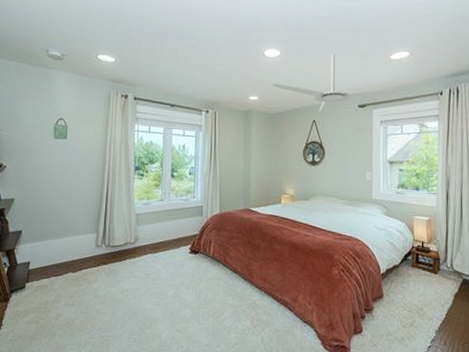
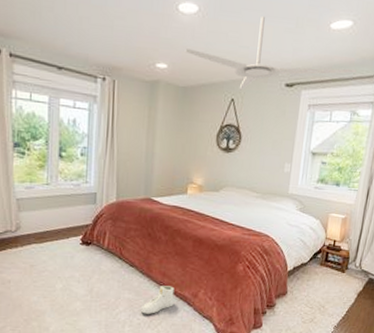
sneaker: none [245,291,275,320] -> present [141,286,175,314]

